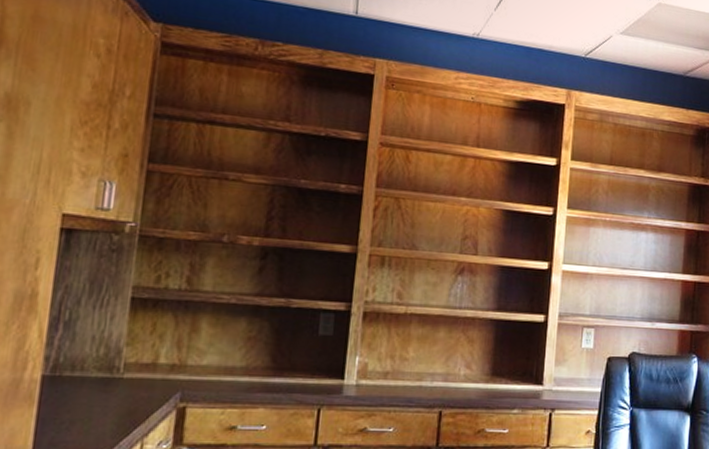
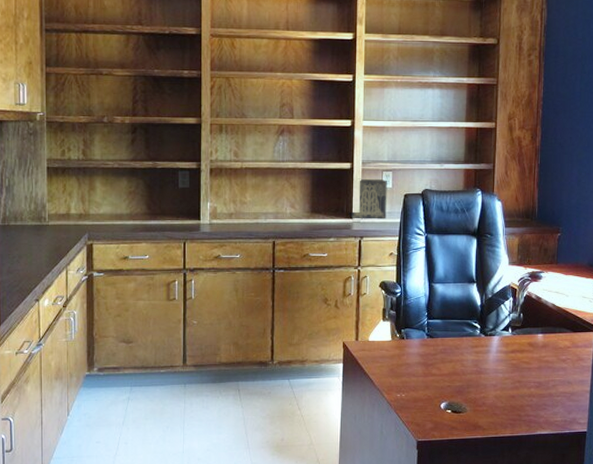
decorative box: none [538,335,588,386] -> present [348,178,387,218]

